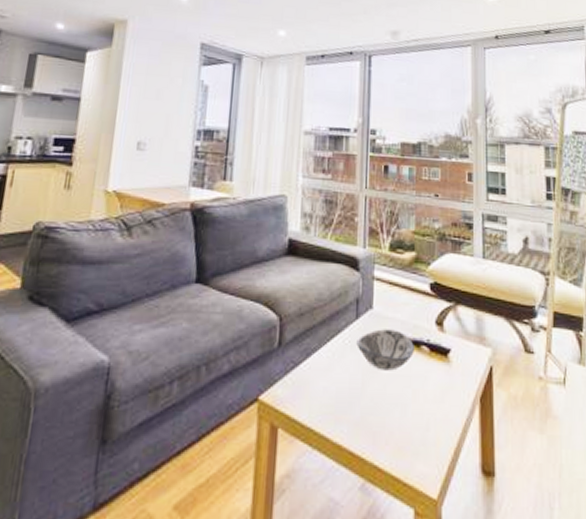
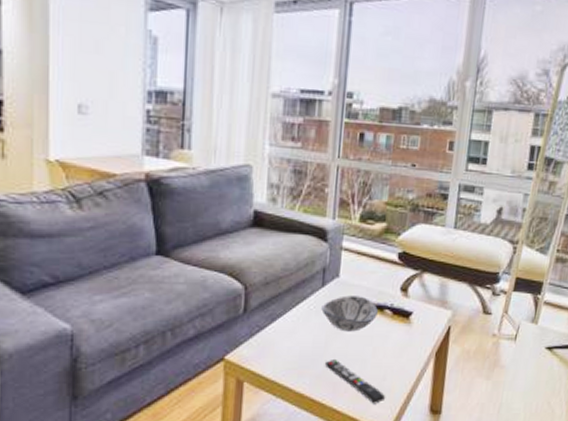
remote control: none [362,402,431,461] -> present [324,358,386,404]

